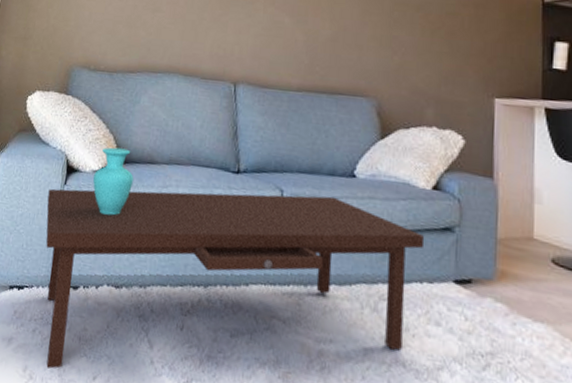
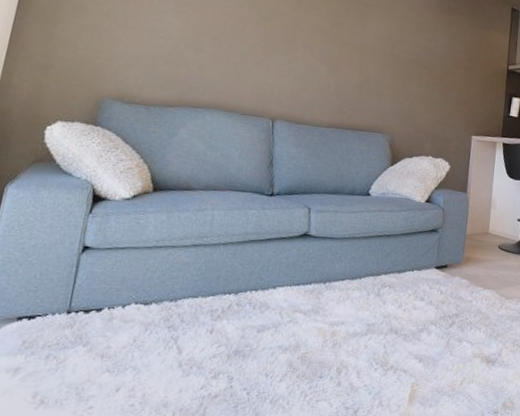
coffee table: present [45,147,425,369] -> none [61,176,417,390]

